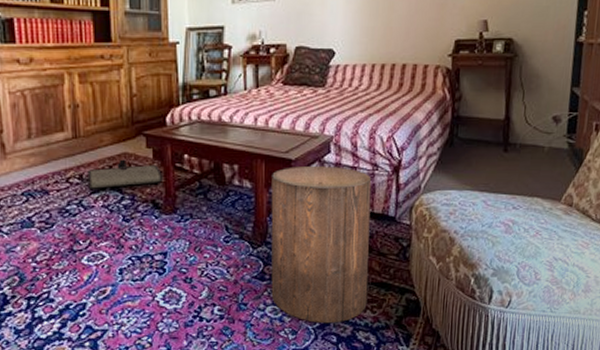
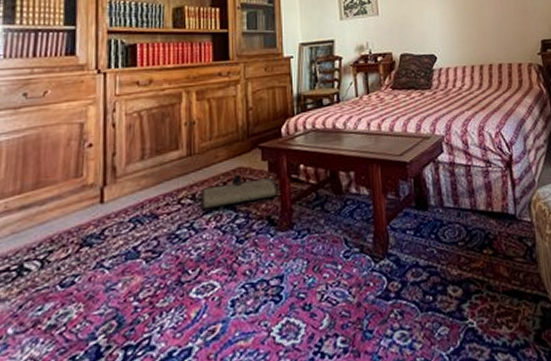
stool: present [271,166,372,324] -> none [388,166,502,348]

